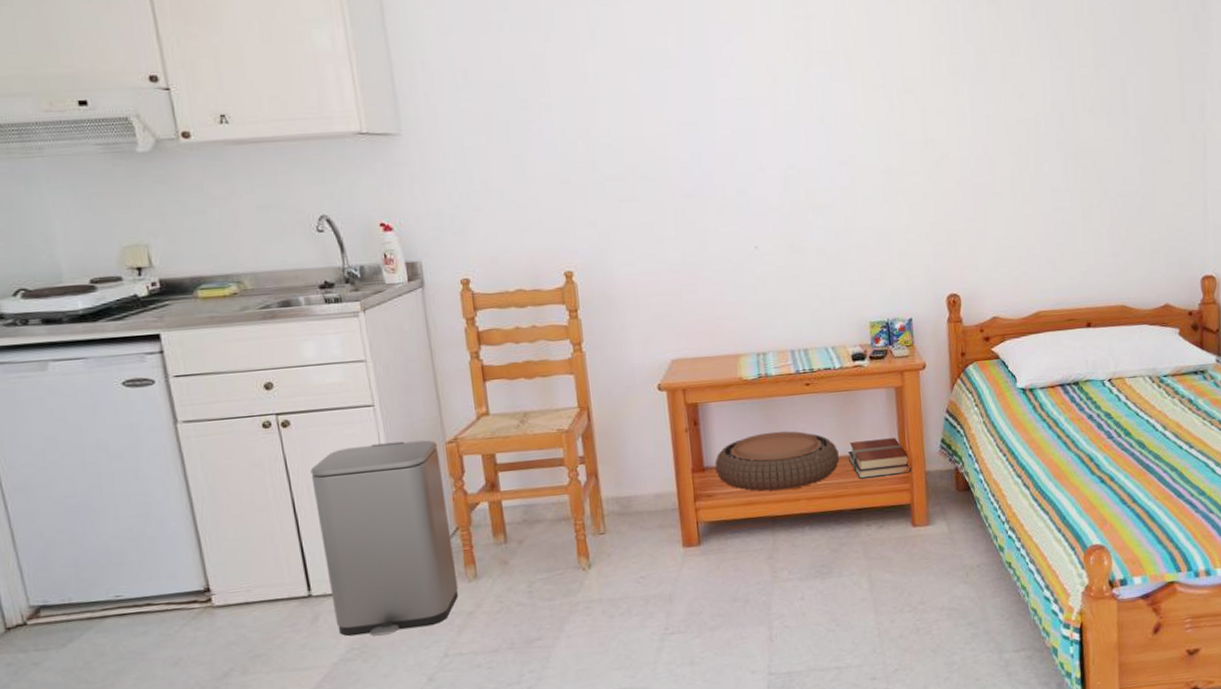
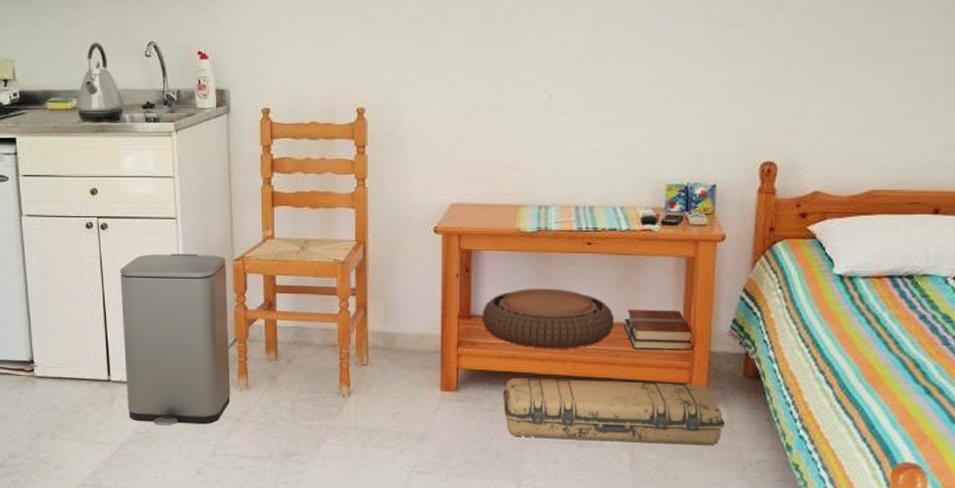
kettle: none [235,218,298,309] -> present [76,42,125,122]
suitcase: none [743,503,947,580] -> present [502,377,726,446]

